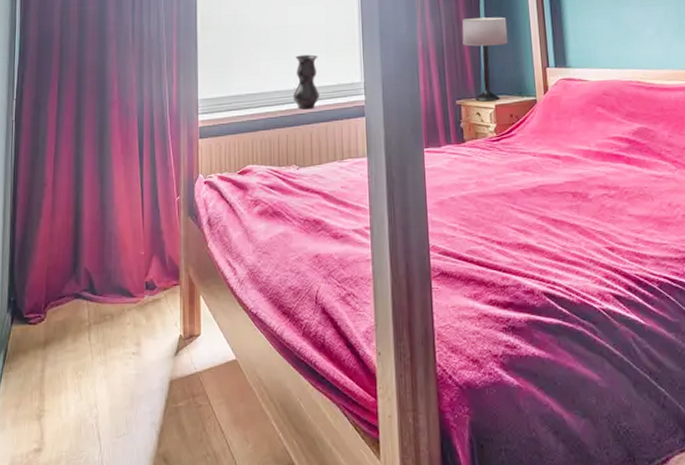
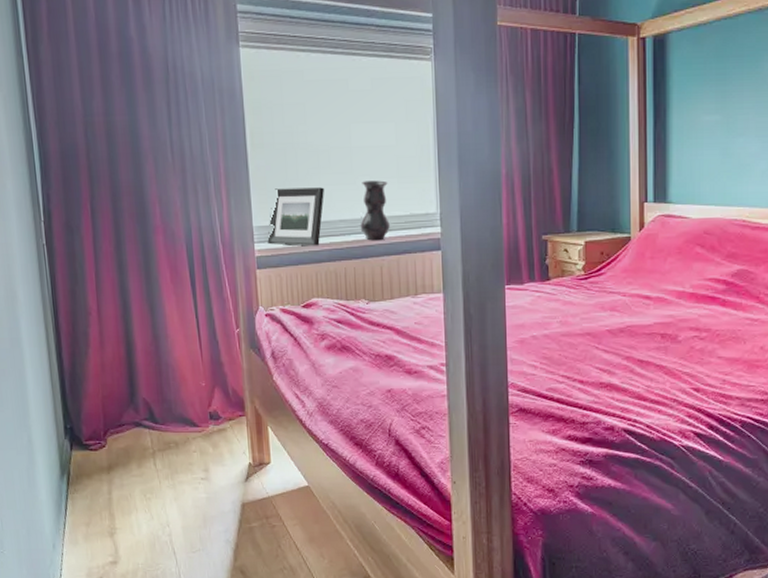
picture frame: none [210,62,263,116] -> present [267,187,325,246]
table lamp: present [462,16,508,102] -> none [552,143,604,238]

